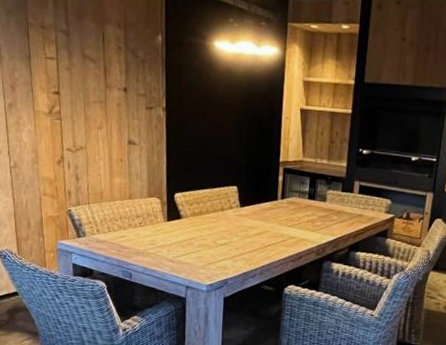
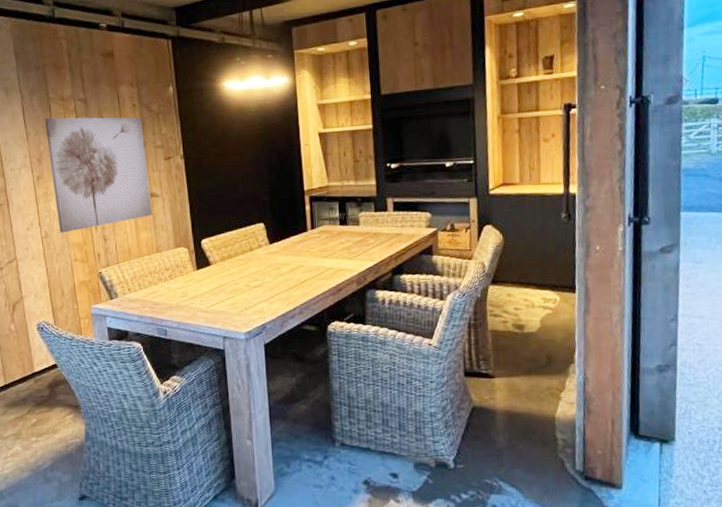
wall art: none [21,43,129,166] -> present [44,117,153,233]

